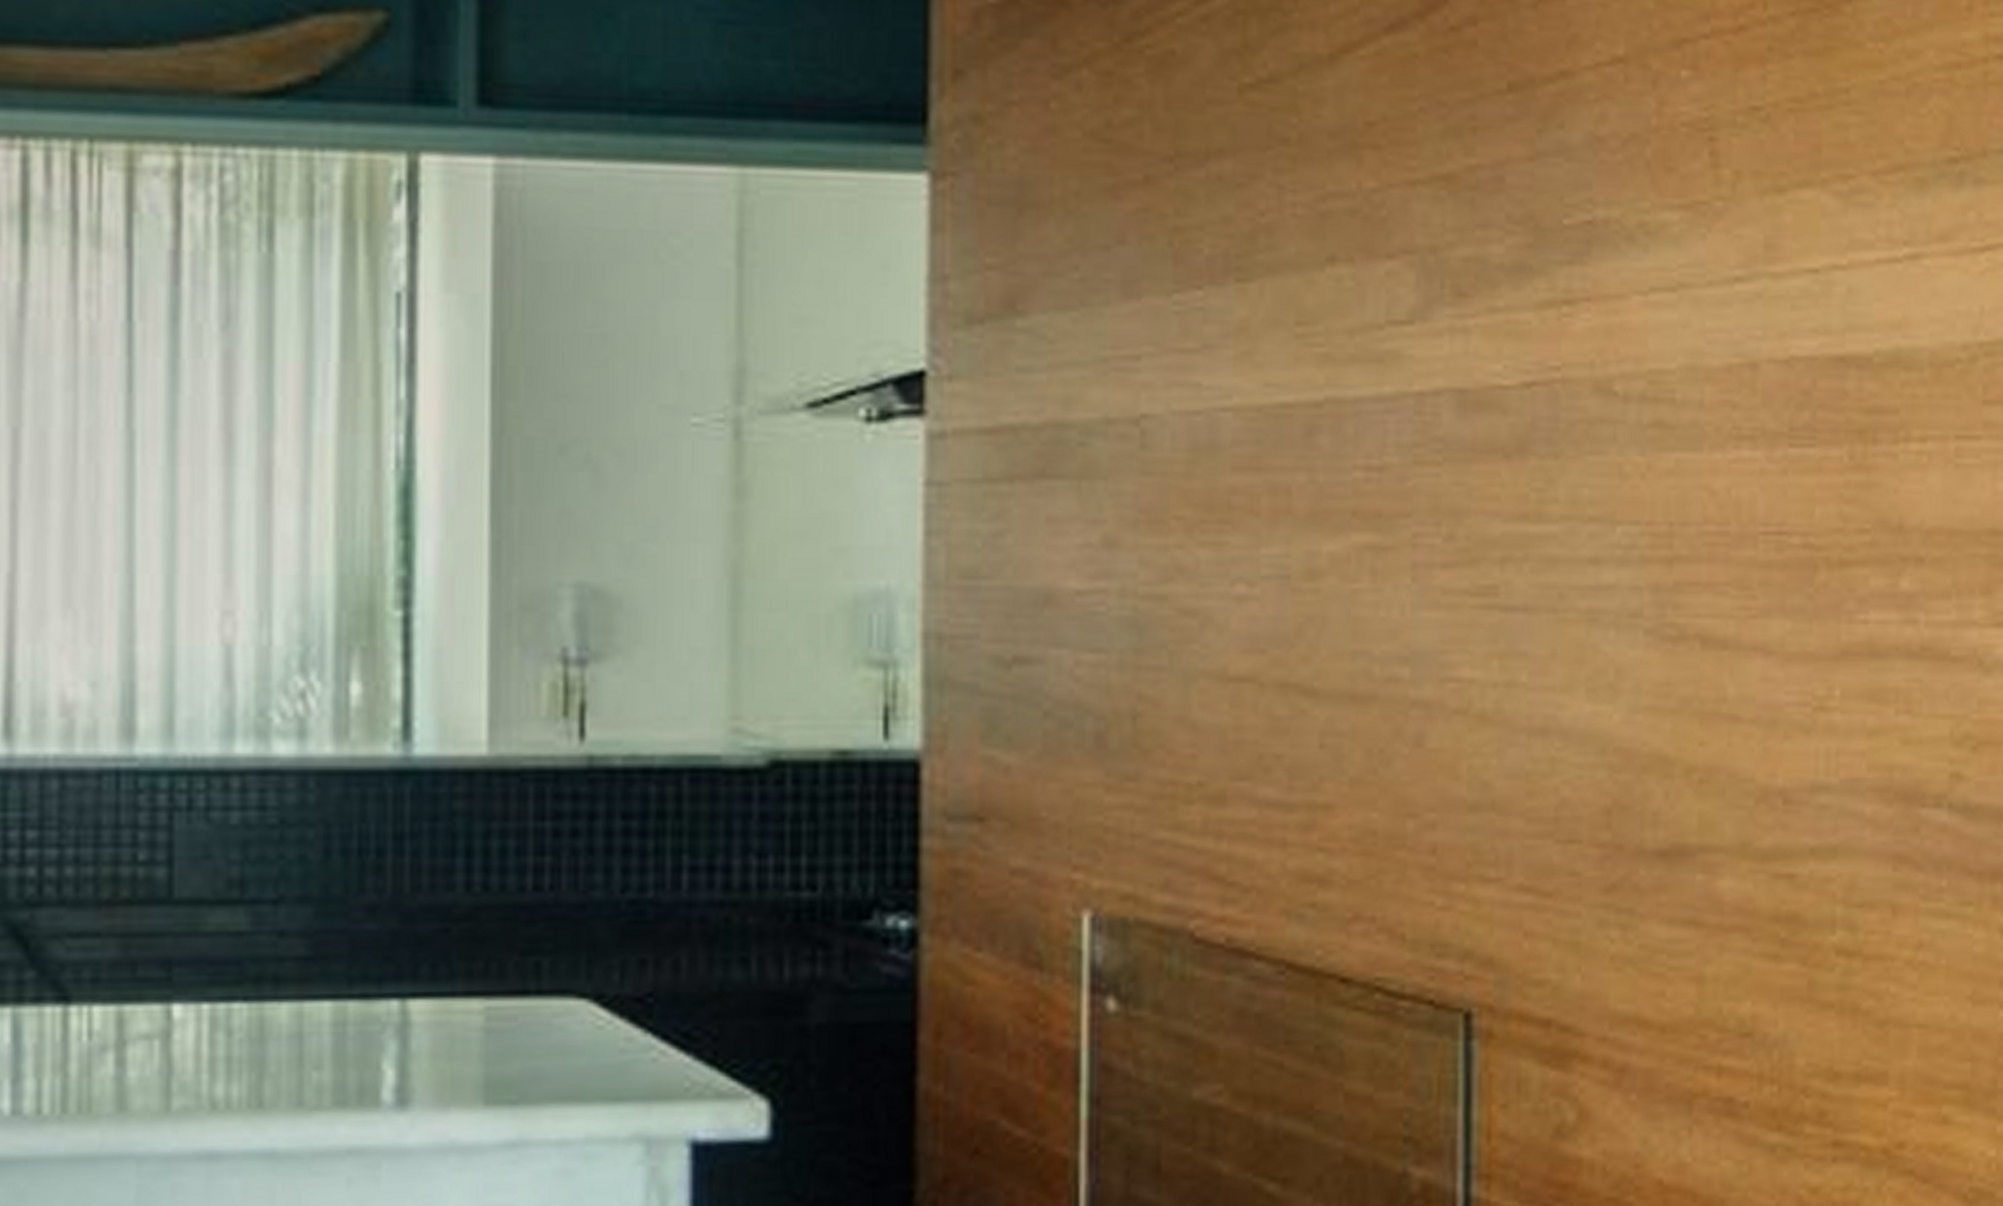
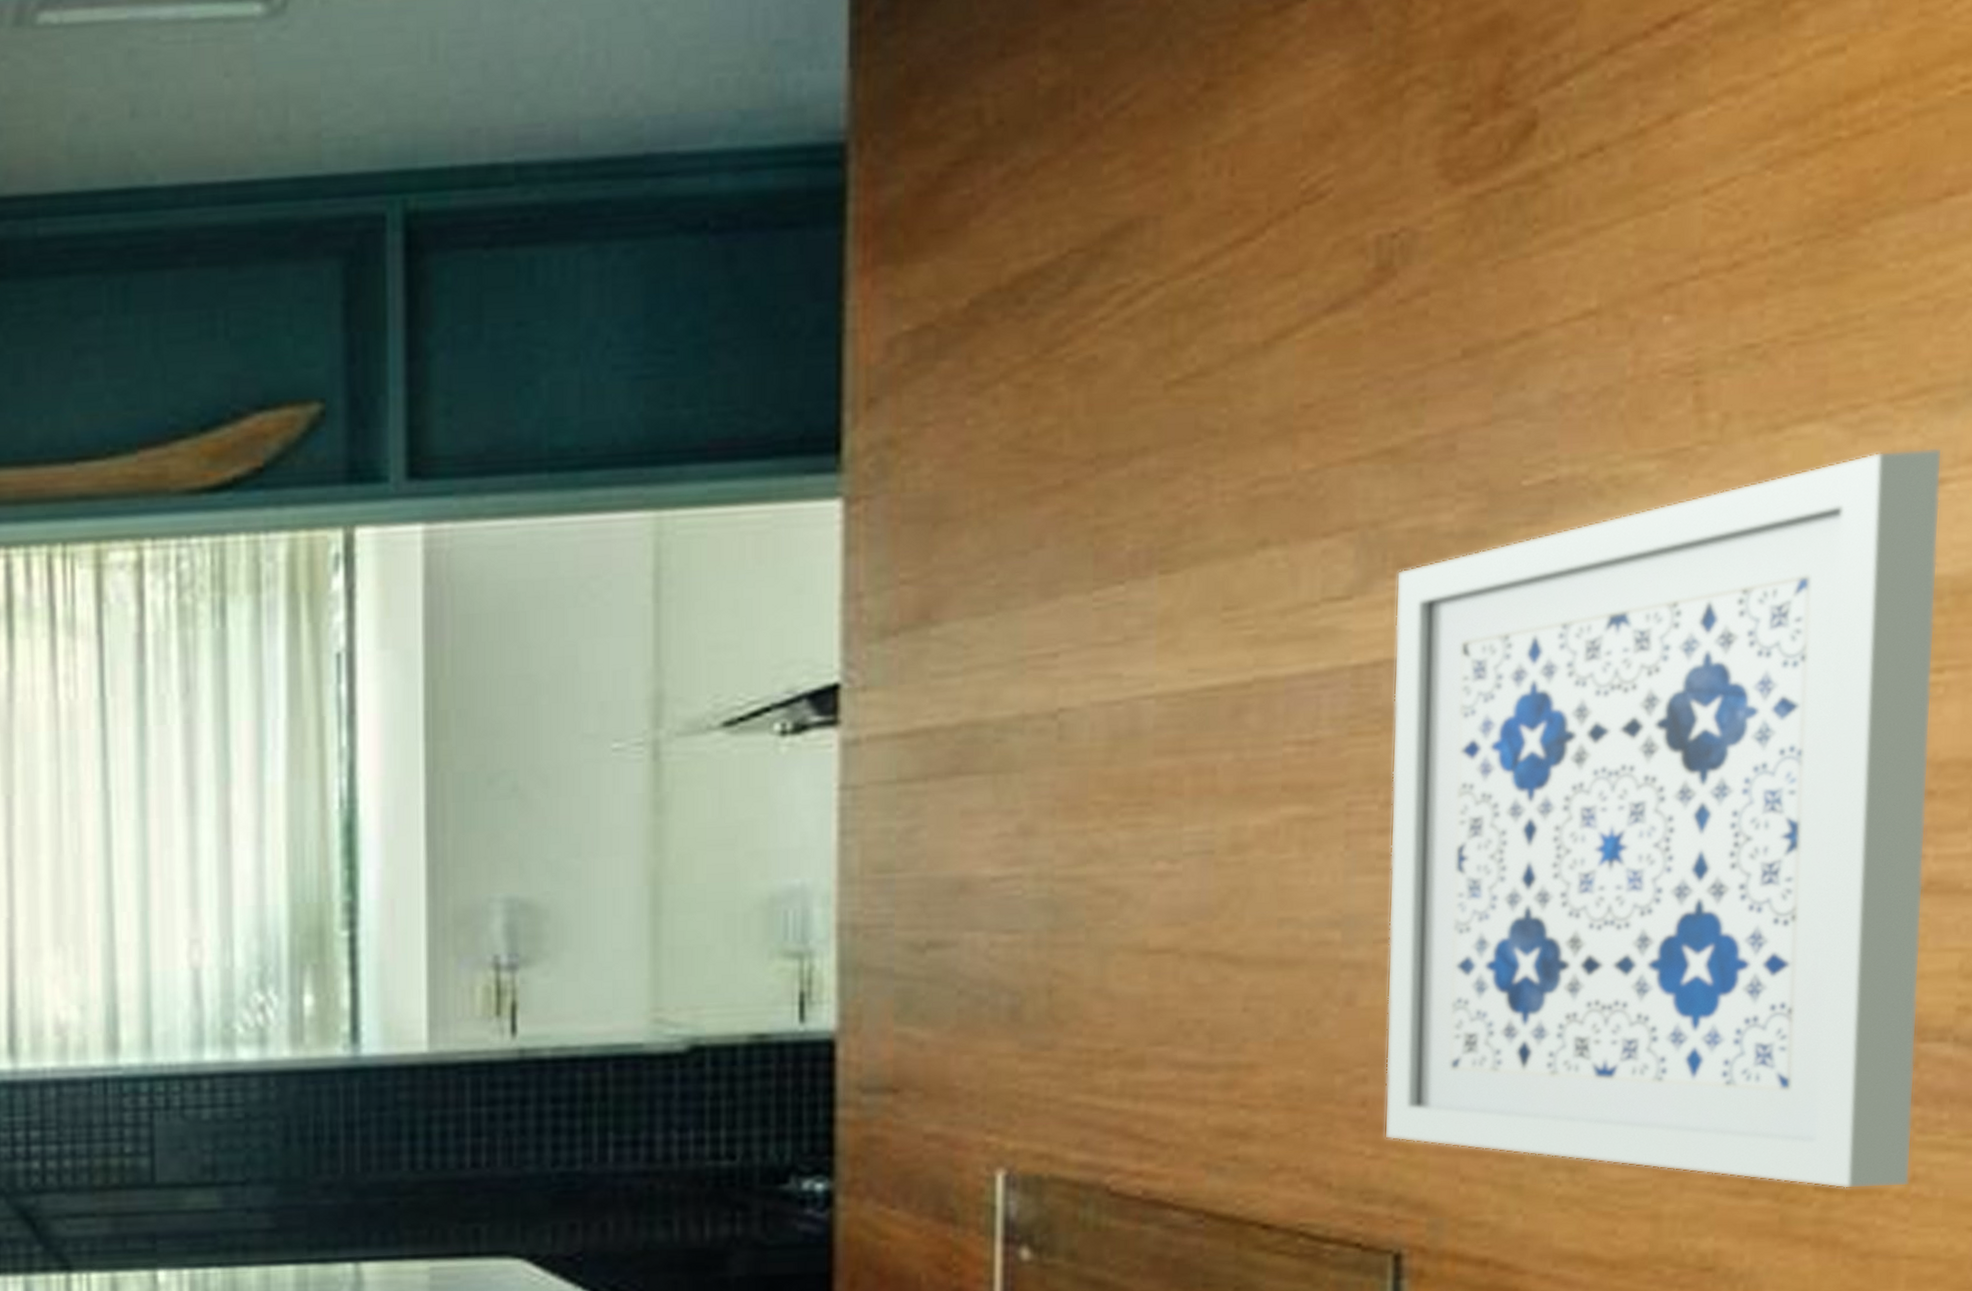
wall art: none [1453,222,1918,955] -> present [1384,448,1943,1189]

